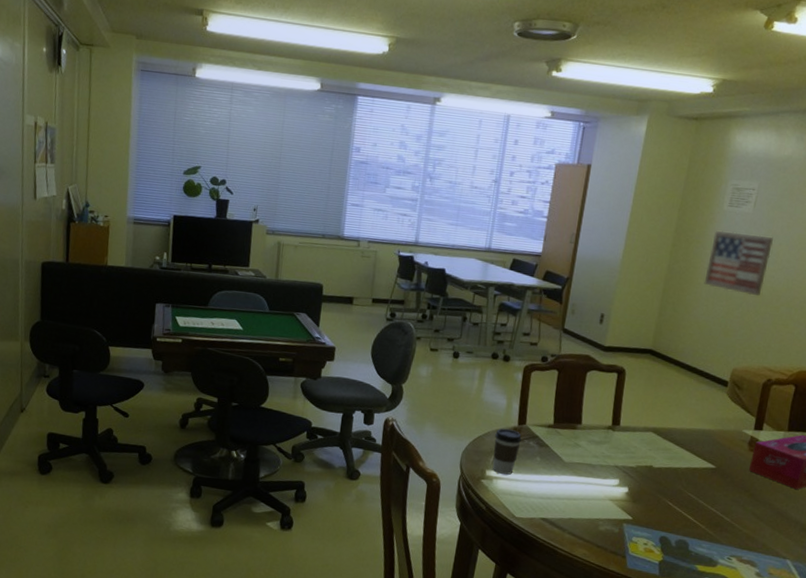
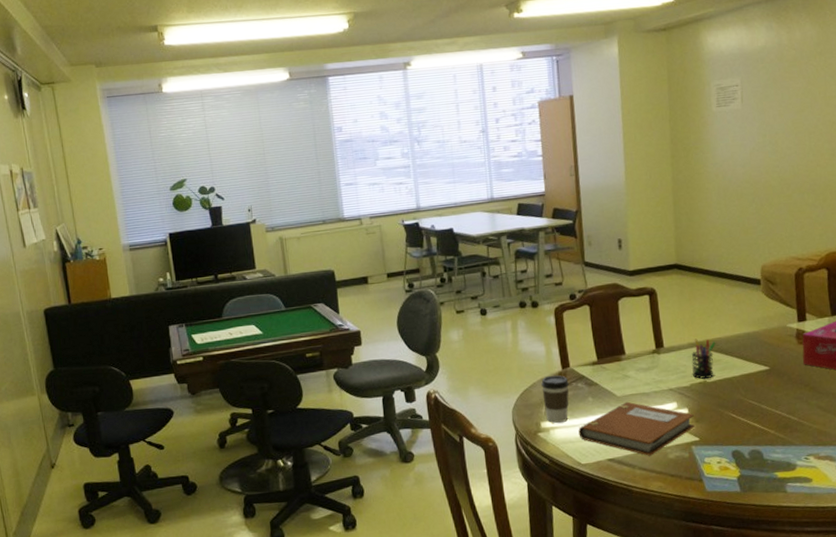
notebook: none [519,468,632,524] -> present [578,401,695,456]
pen holder: none [640,424,671,464] -> present [691,338,716,380]
wall art: present [704,231,773,297] -> none [710,127,771,190]

